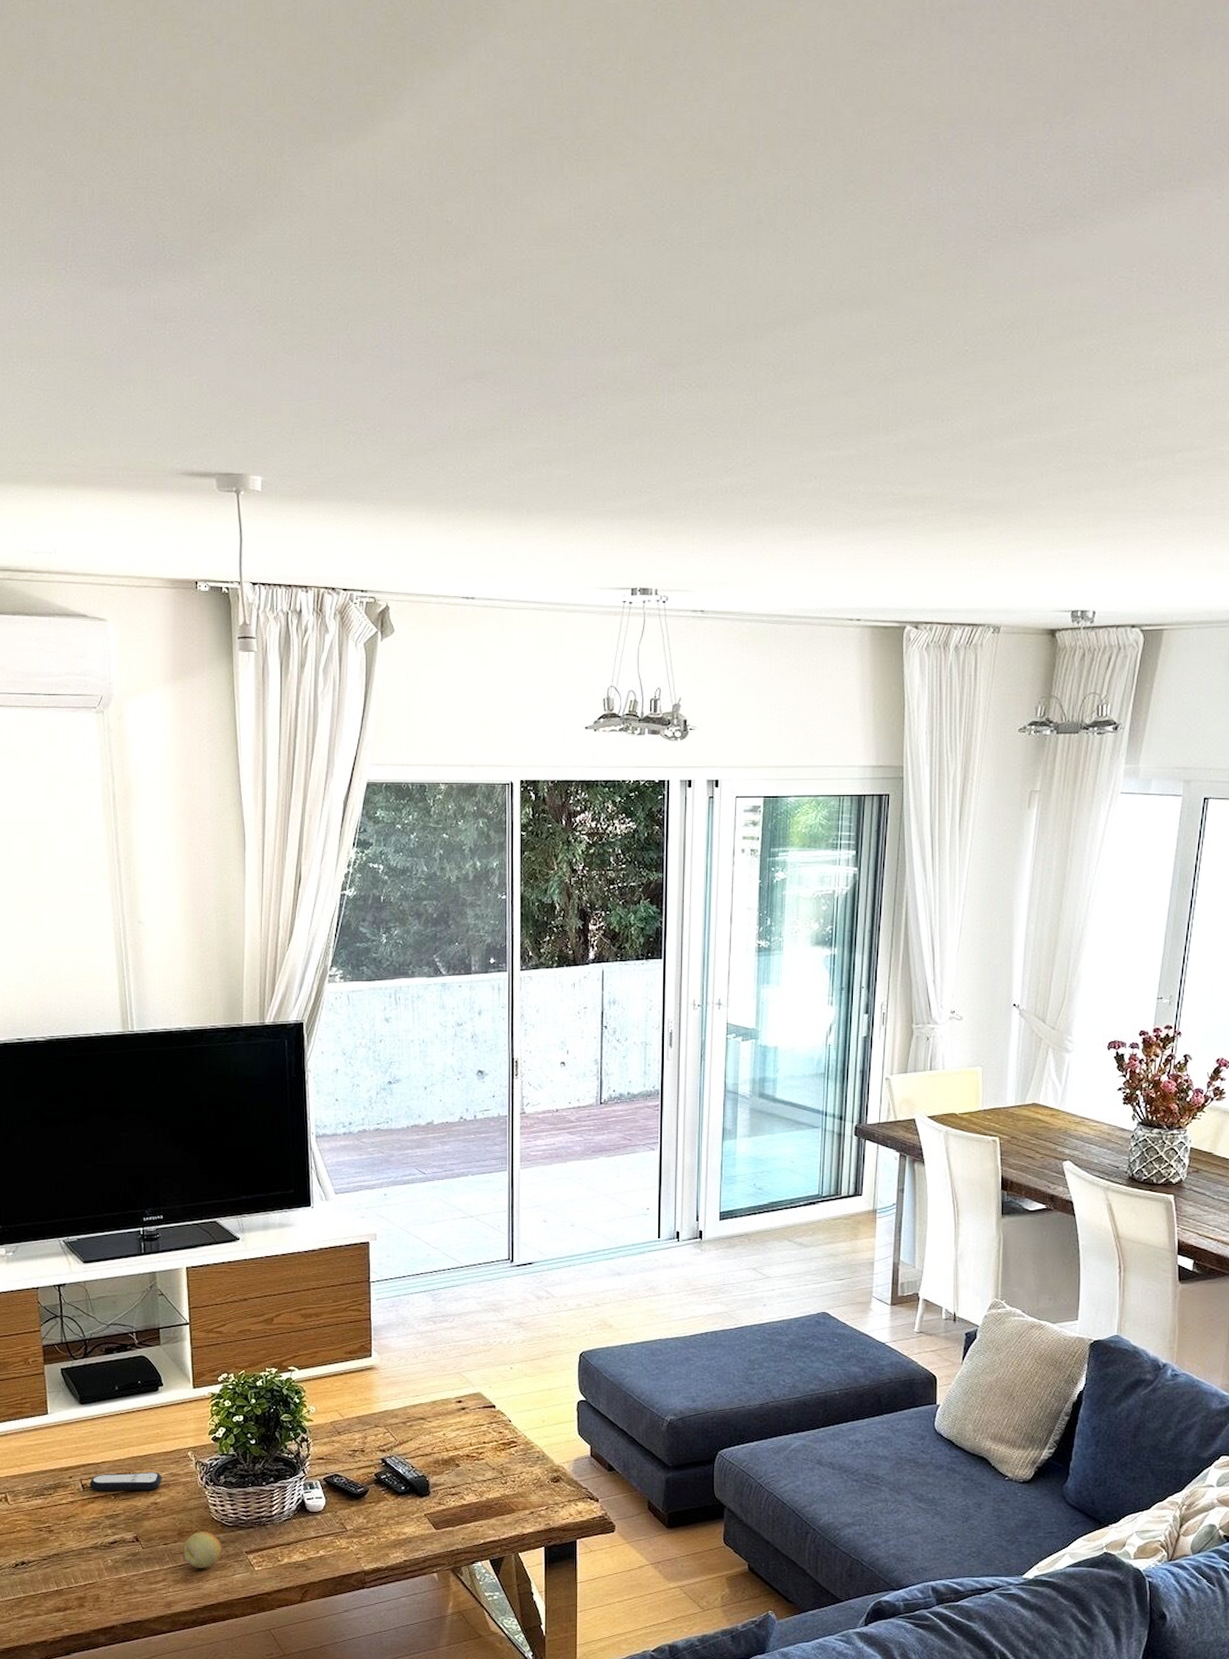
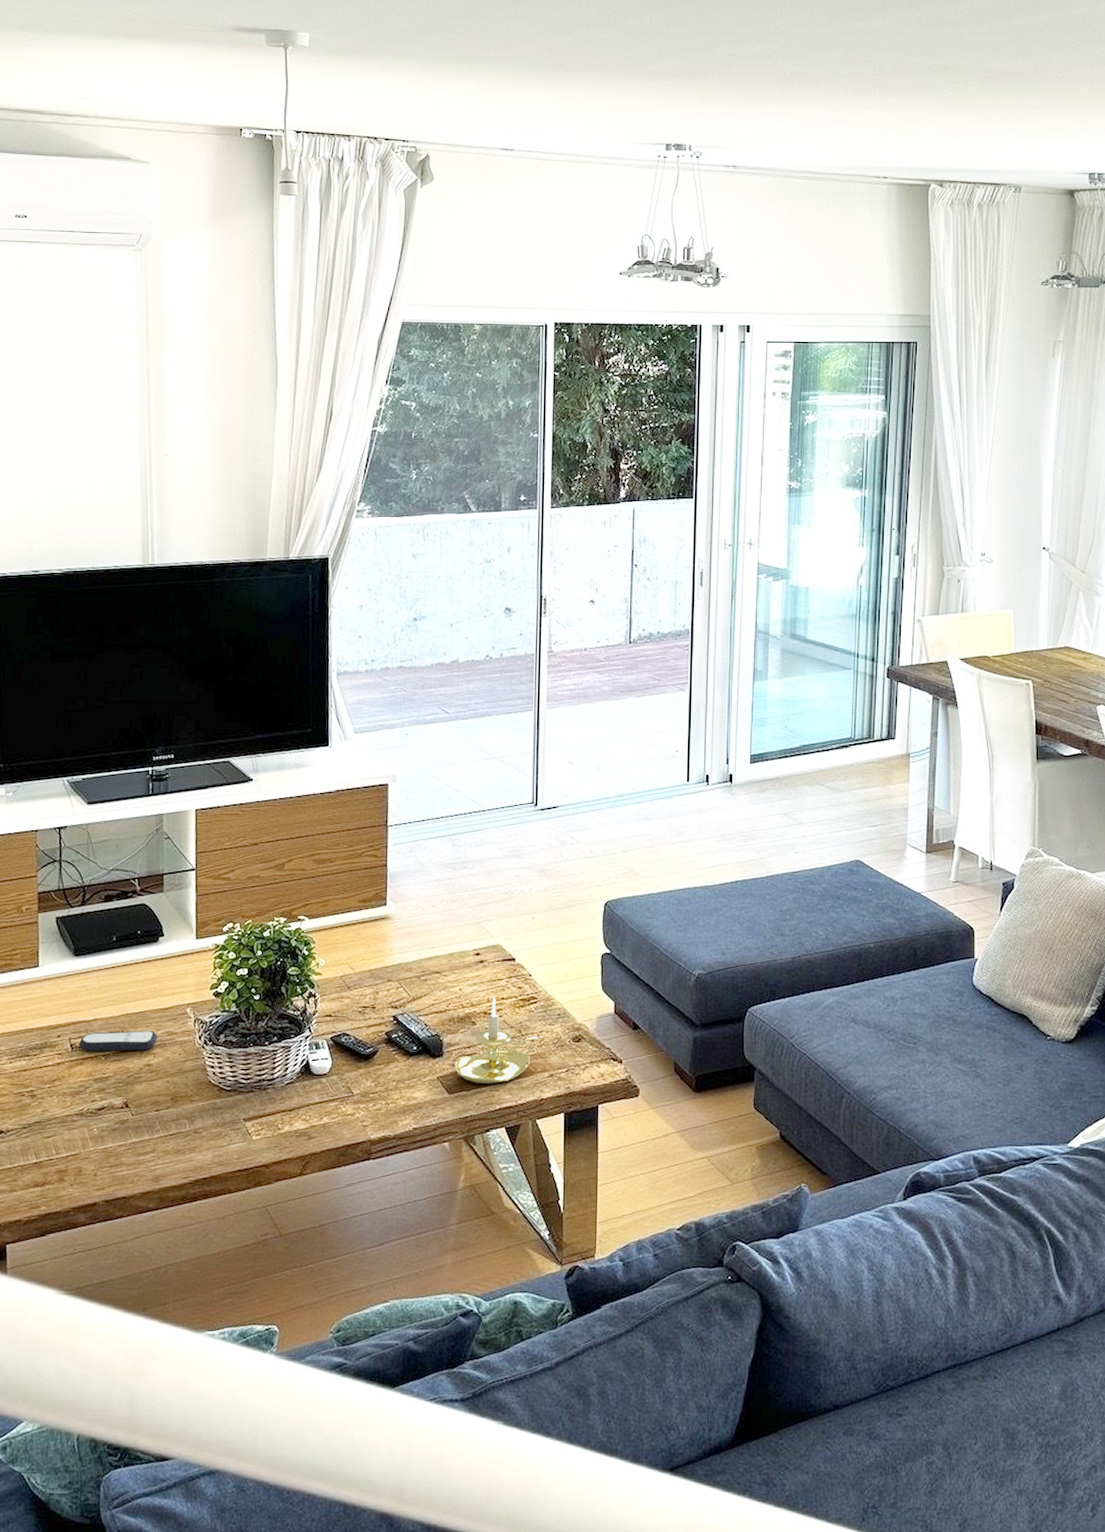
fruit: present [184,1532,222,1568] -> none [176,1096,219,1138]
candle holder: none [440,1440,519,1520] -> present [454,996,539,1084]

